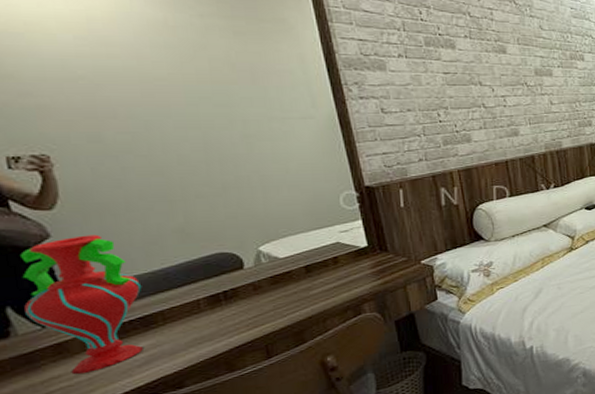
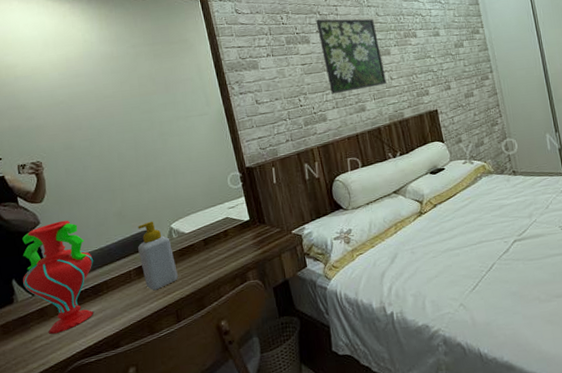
soap bottle: none [209,241,269,323] -> present [137,221,178,291]
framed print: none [464,21,545,113] -> present [315,18,386,95]

